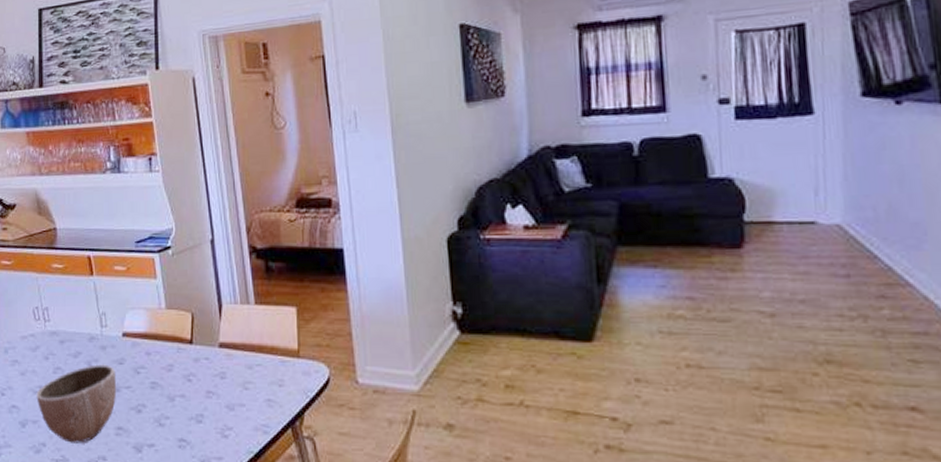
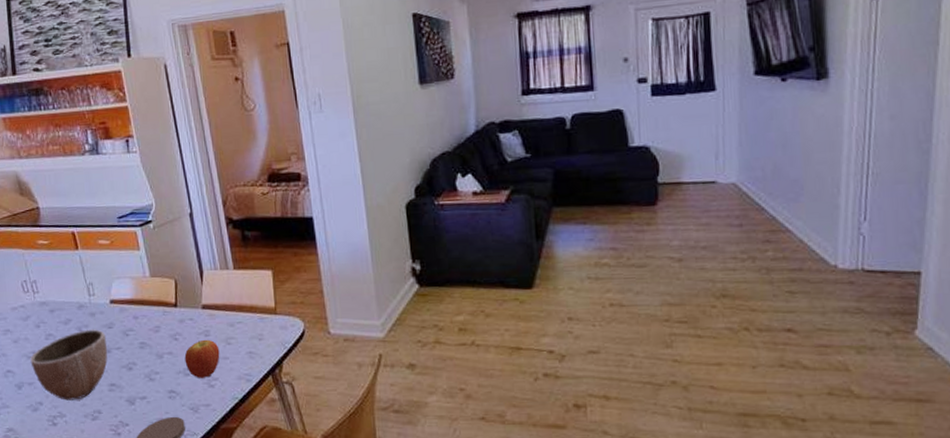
fruit: none [197,382,236,427] -> present [184,339,220,378]

